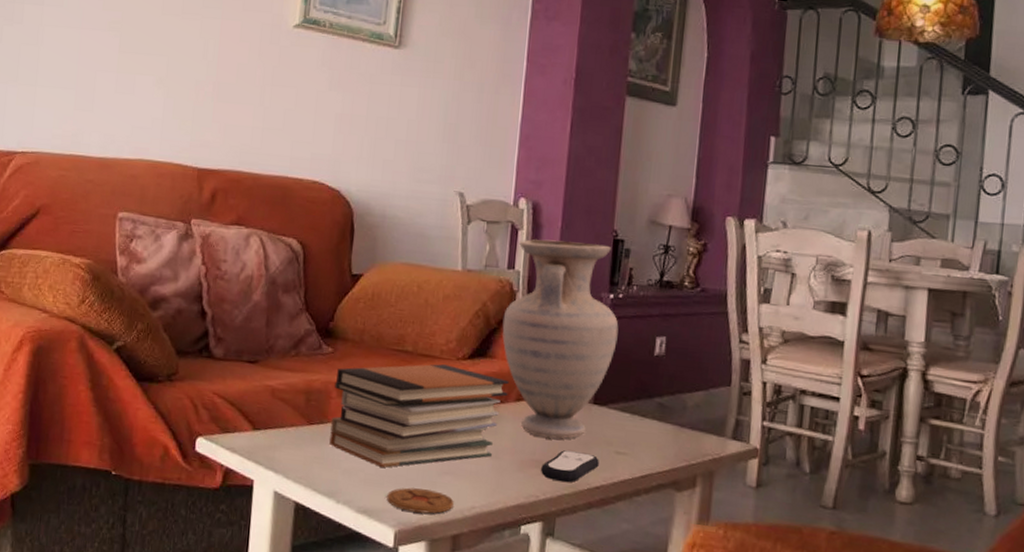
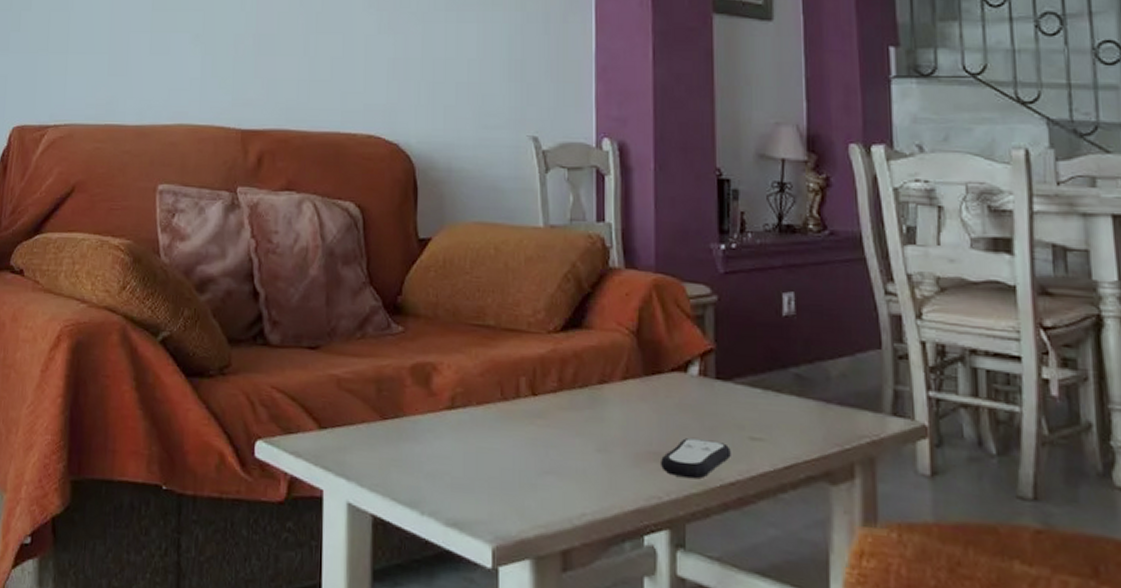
book stack: present [329,364,509,468] -> none [407,339,612,469]
coaster: present [387,487,454,514] -> none [480,492,560,525]
vase: present [502,238,619,439] -> none [597,184,736,425]

